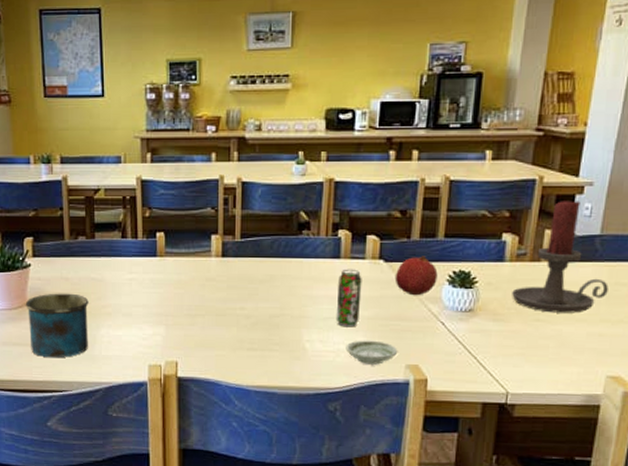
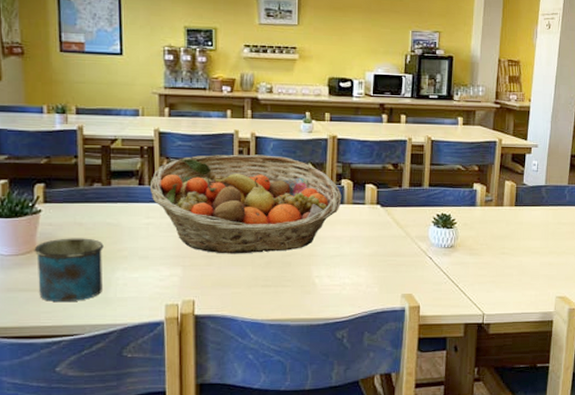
fruit basket: none [132,202,338,314] -> present [149,154,342,254]
beverage can: present [336,269,362,327] -> none [341,213,363,264]
saucer: present [345,340,398,365] -> none [350,274,395,295]
fruit: present [394,256,438,296] -> none [390,202,425,235]
candle holder: present [512,199,609,313] -> none [483,157,553,247]

